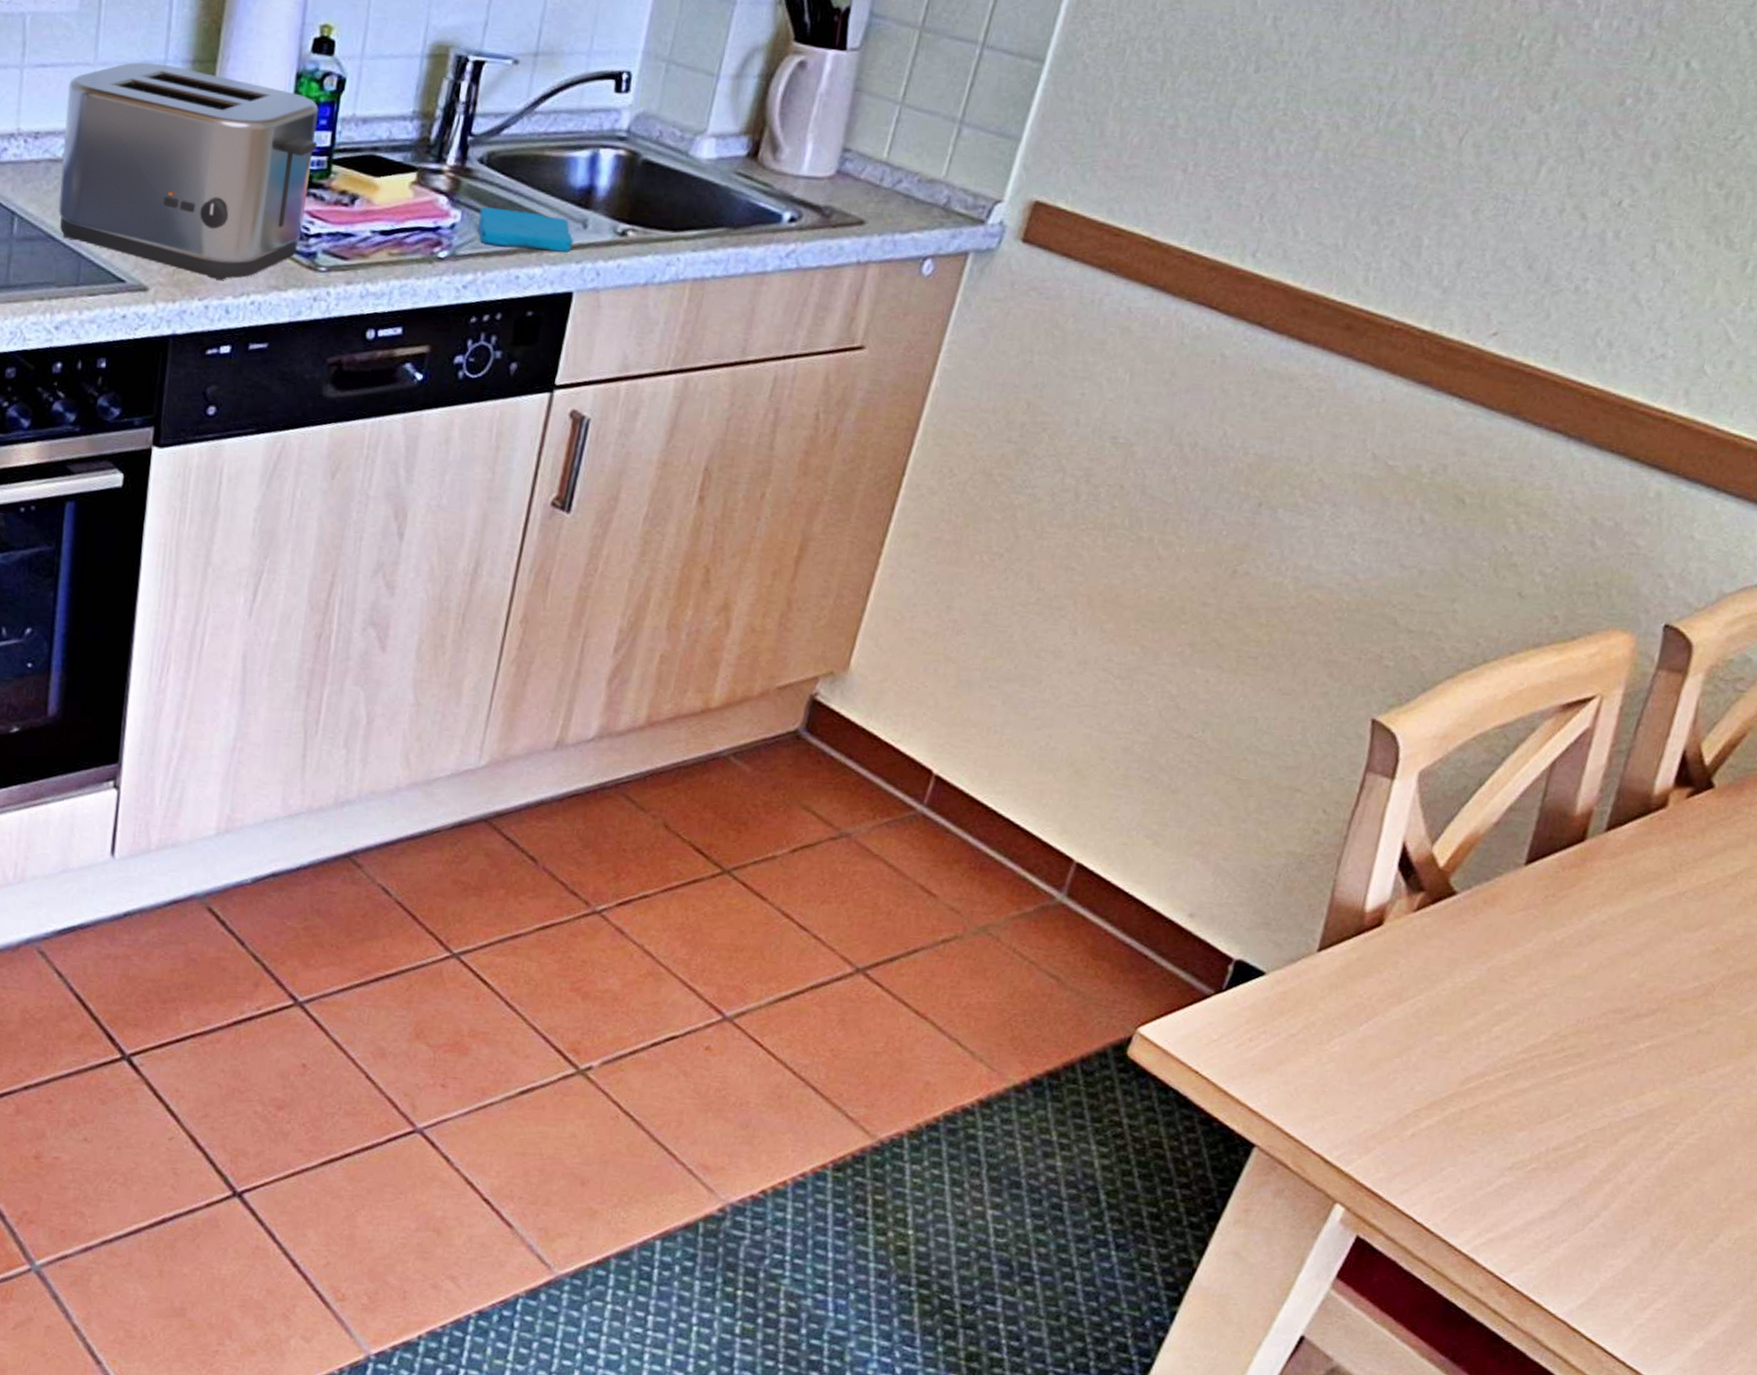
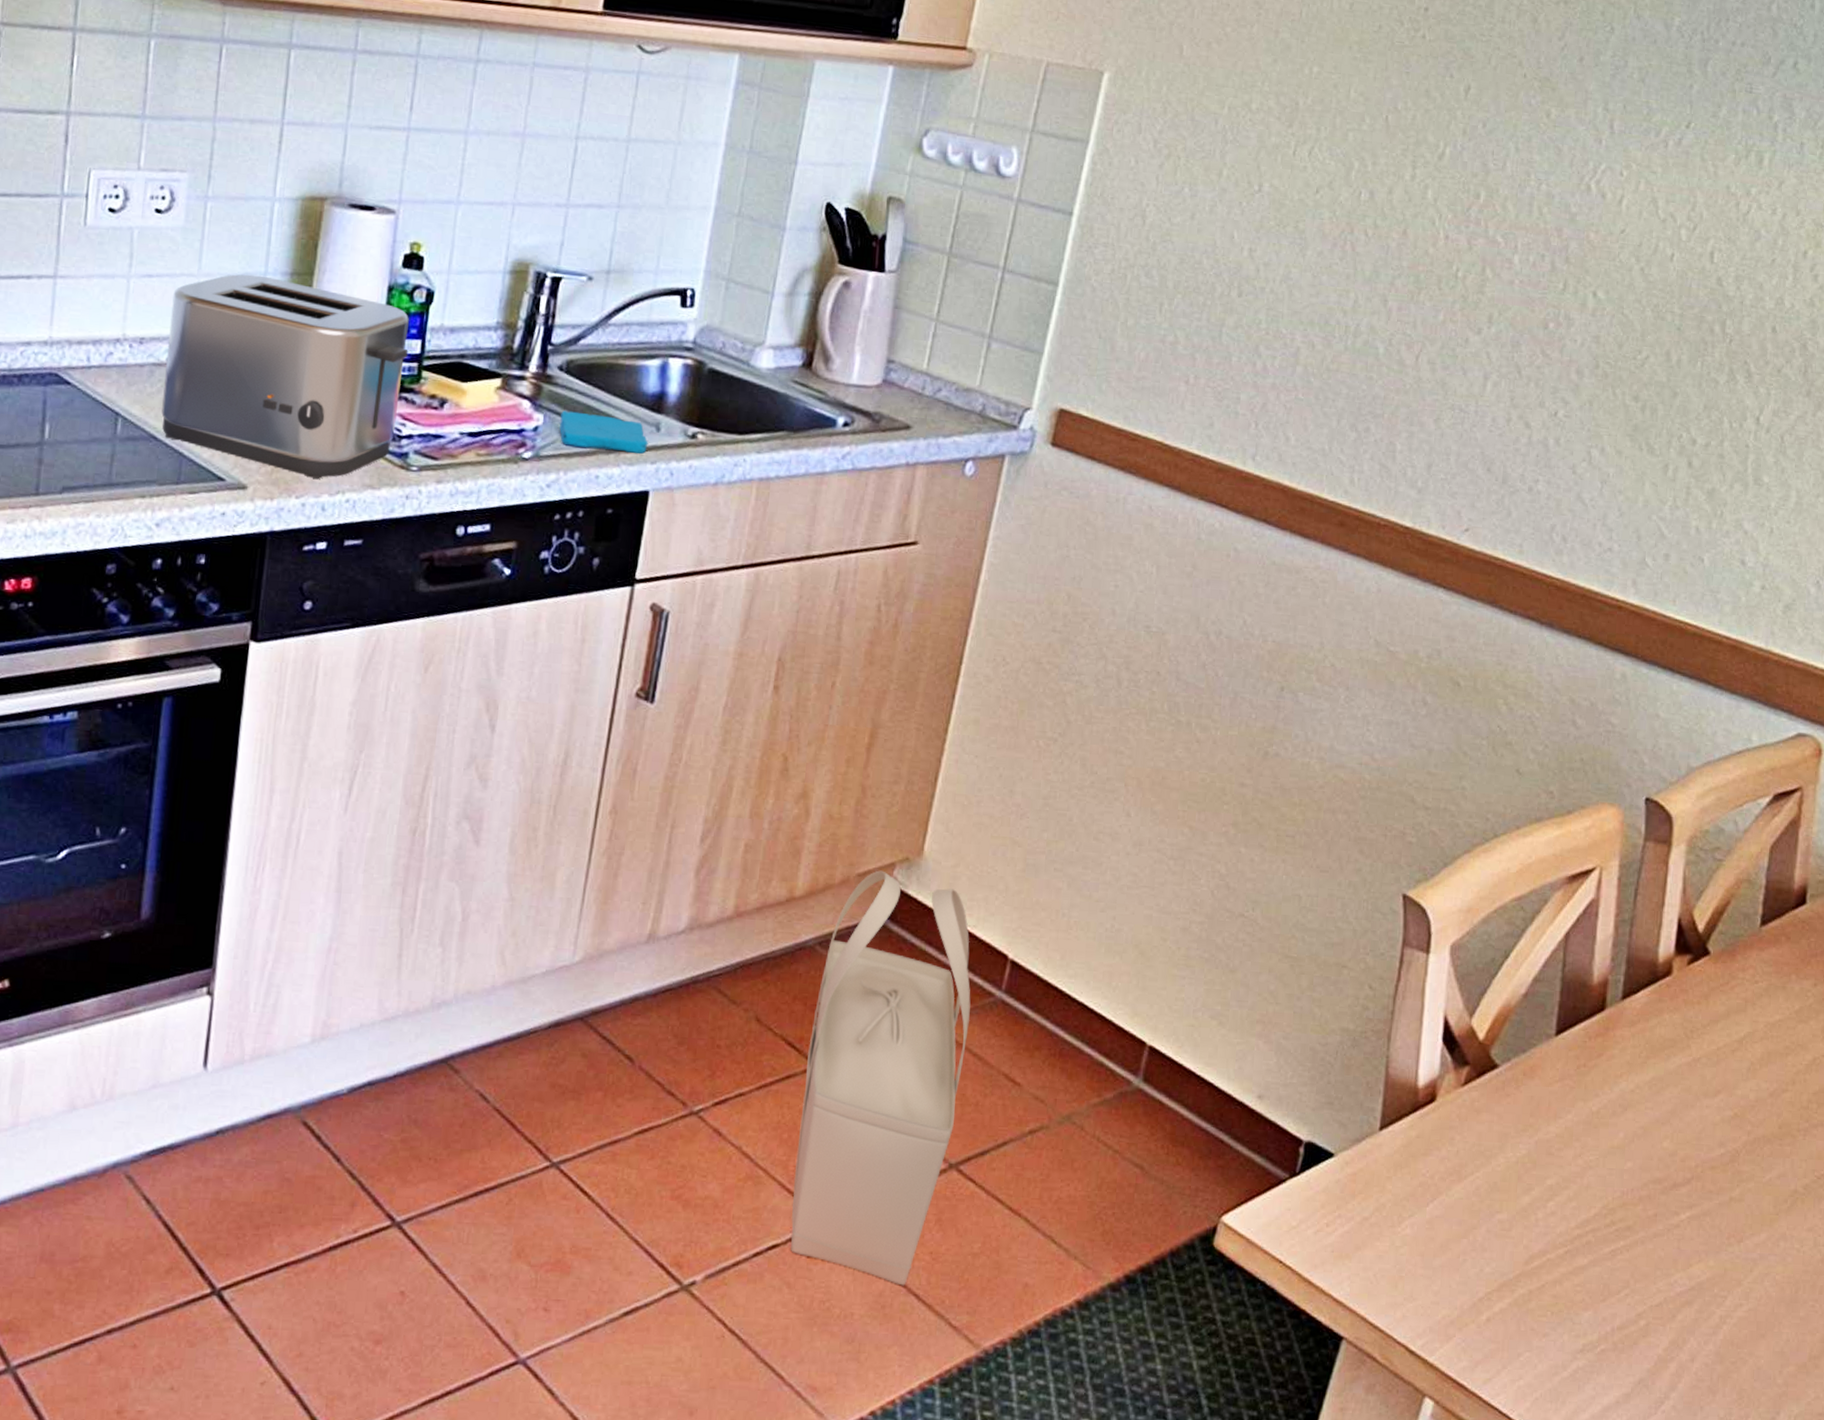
shopping bag: none [689,684,893,1079] -> present [791,870,971,1286]

